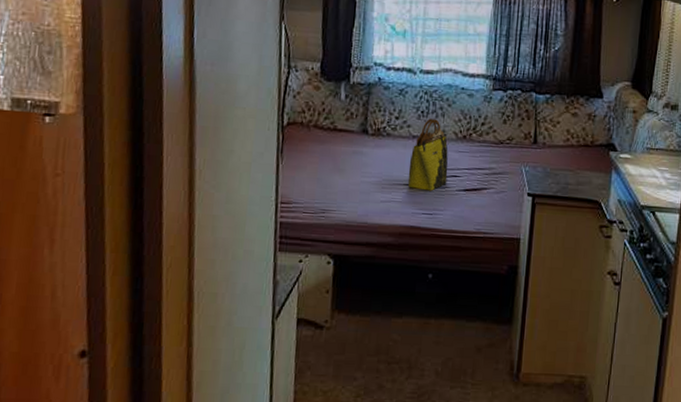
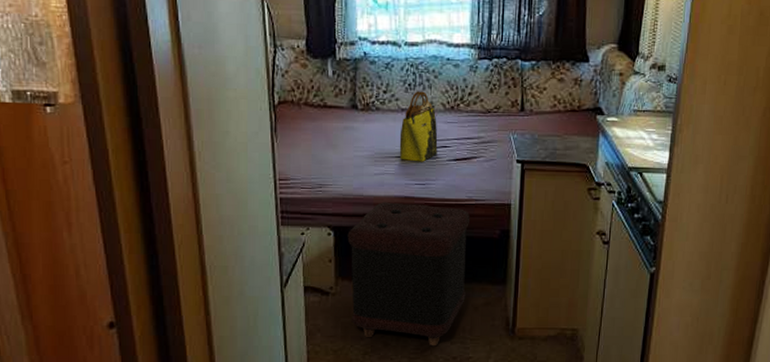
ottoman: none [344,231,477,391] -> present [347,202,470,347]

